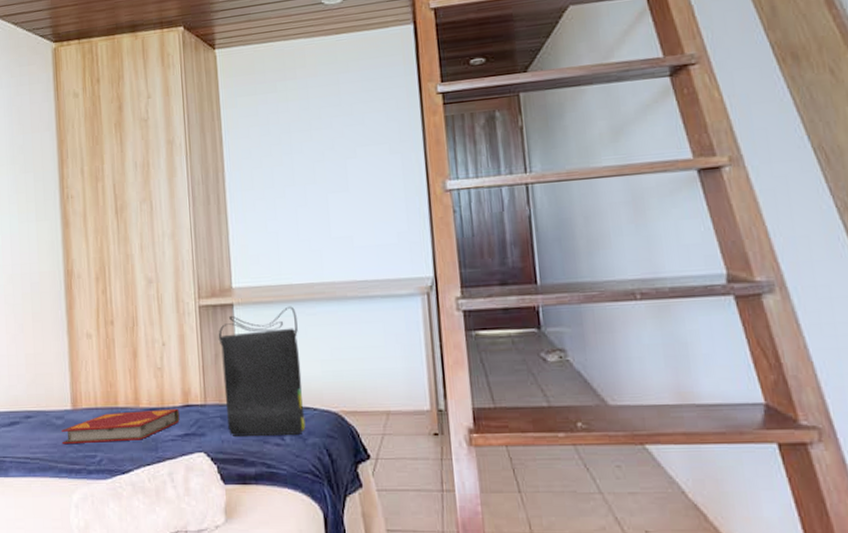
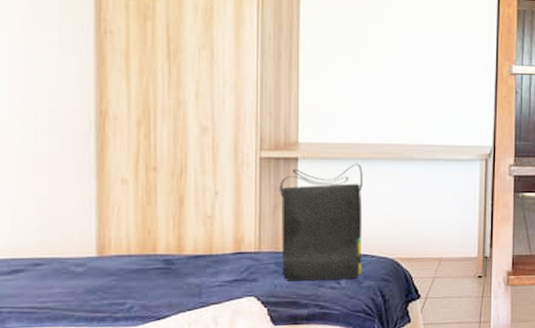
hardback book: present [61,408,180,445] -> none [81,255,229,293]

